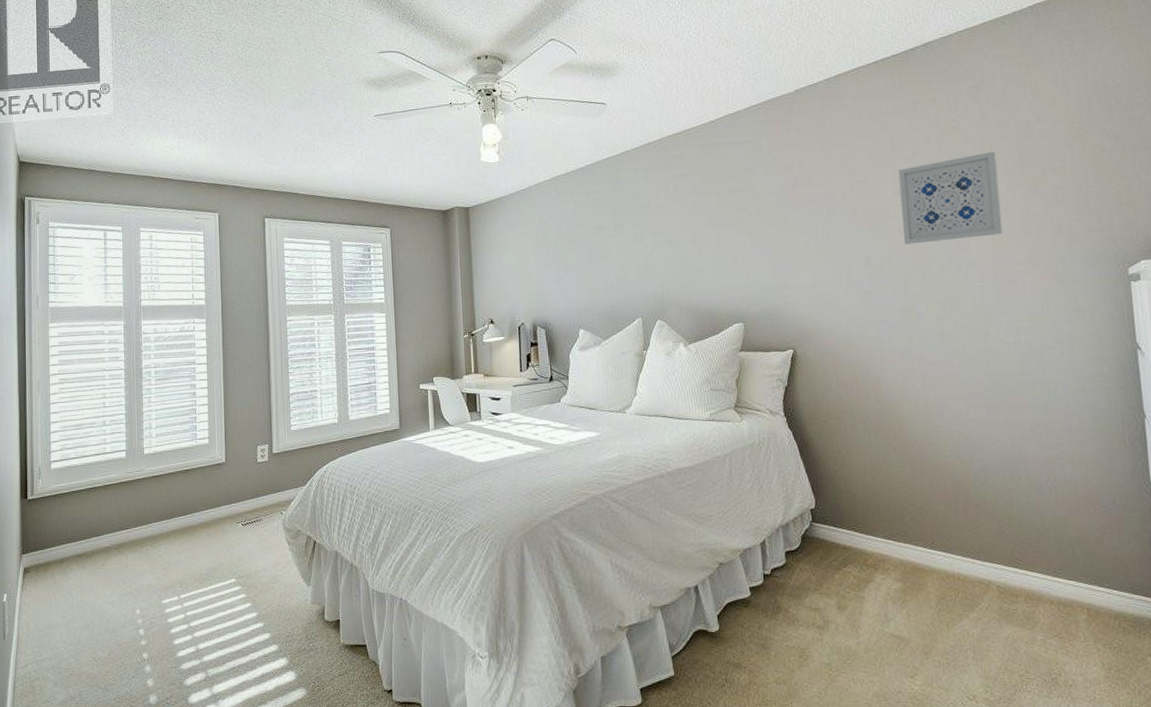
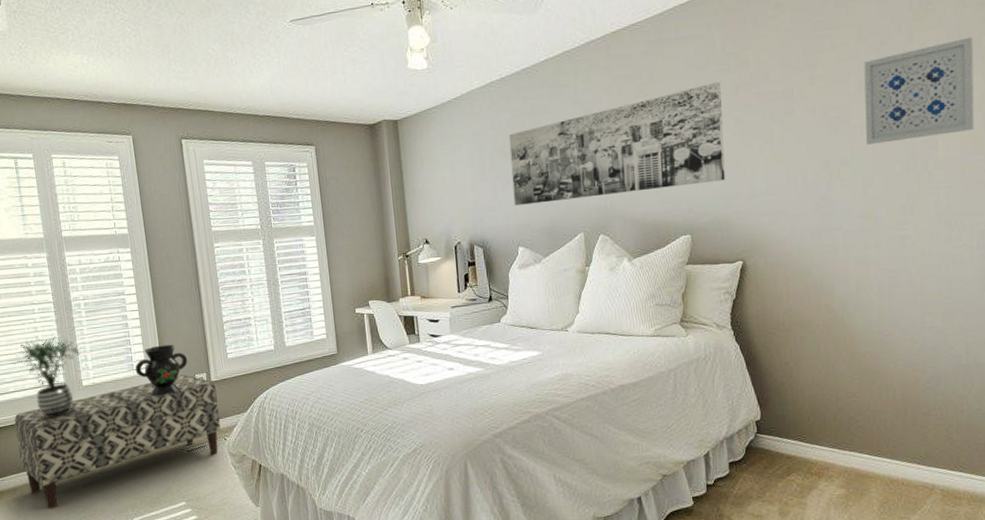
bench: none [71,446,278,583] -> present [14,375,221,510]
potted plant: none [76,403,146,487] -> present [12,336,81,419]
decorative vase: none [198,415,251,467] -> present [135,344,188,397]
wall art: none [572,183,775,290] -> present [509,82,725,206]

